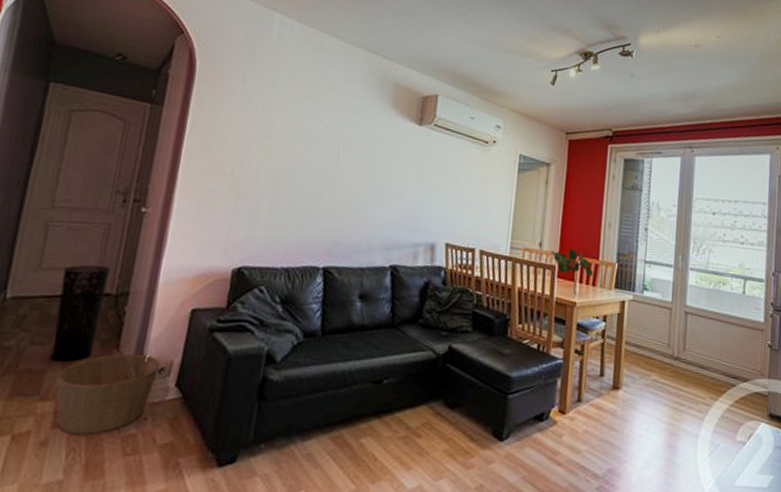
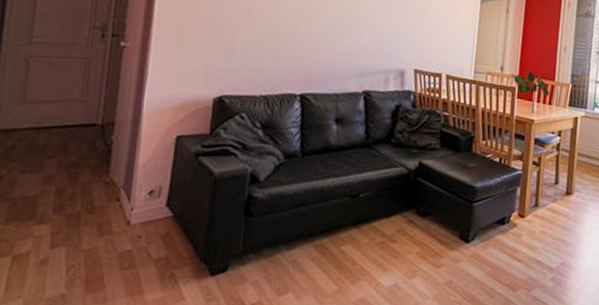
umbrella stand: present [51,264,111,362] -> none [43,97,94,188]
basket: present [56,353,161,436] -> none [50,179,150,254]

